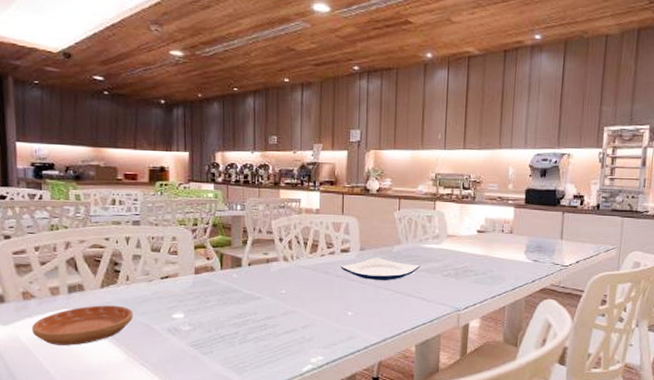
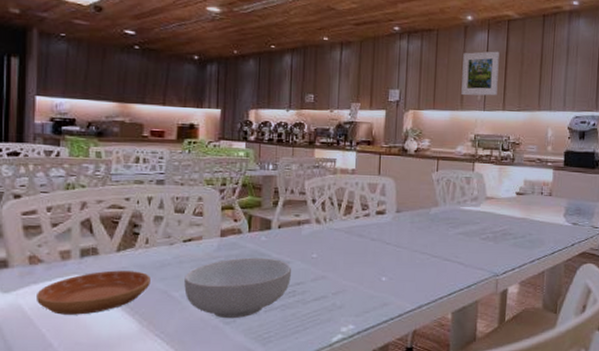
cereal bowl: none [164,293,262,350] -> present [184,257,291,319]
plate: present [340,257,420,281] -> none [375,219,458,245]
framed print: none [422,89,460,135] -> present [461,51,500,96]

